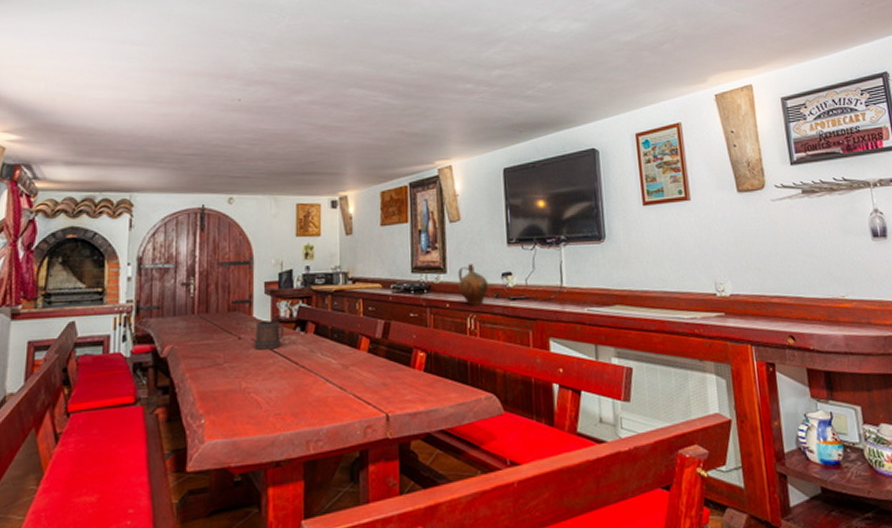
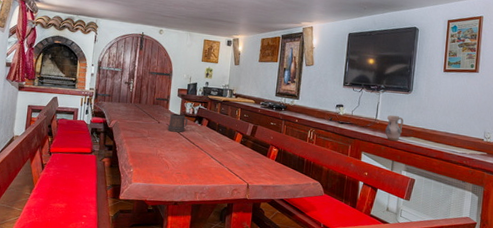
ceramic jug: present [458,264,489,305] -> none [306,95,327,124]
ceramic pitcher: none [577,276,602,316] -> present [385,114,404,142]

